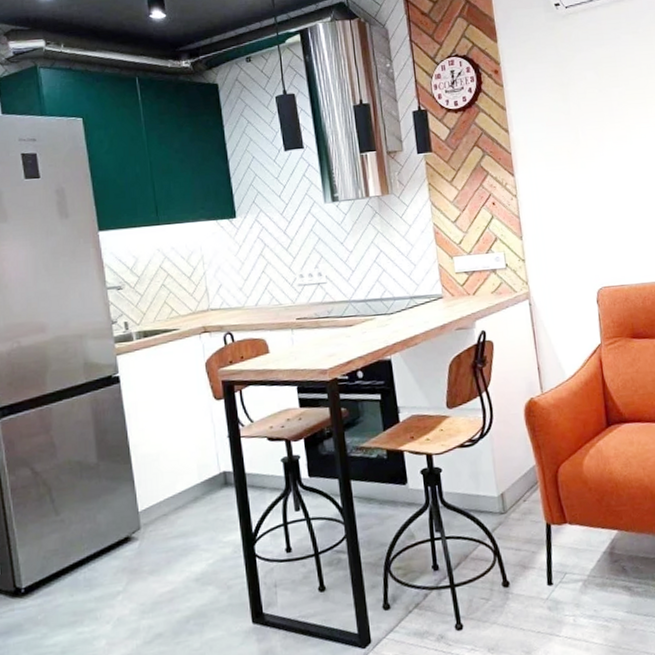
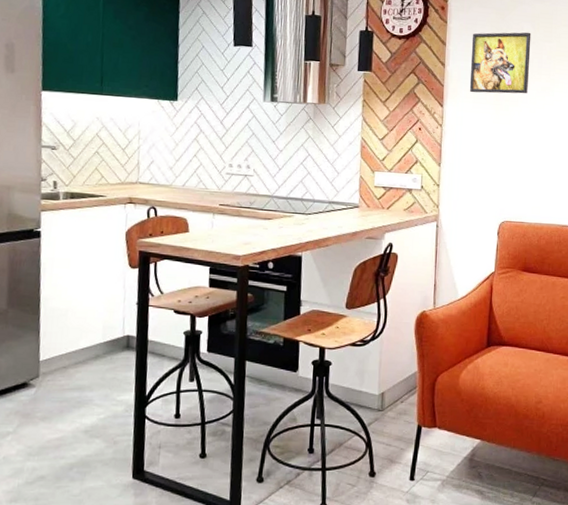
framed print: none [532,80,603,156] -> present [469,32,531,94]

